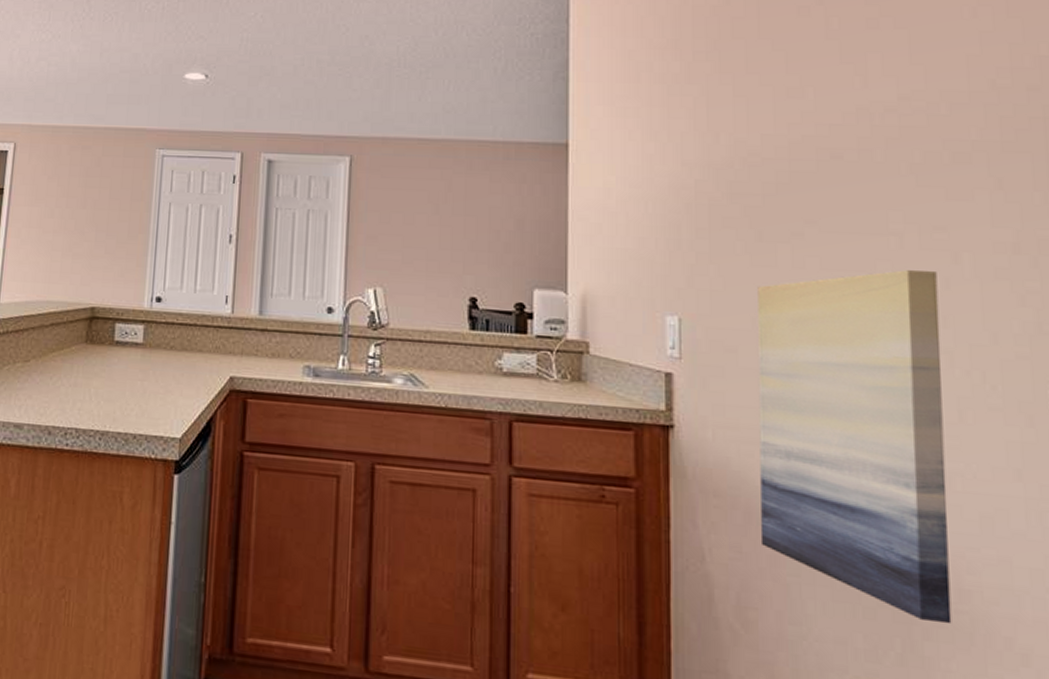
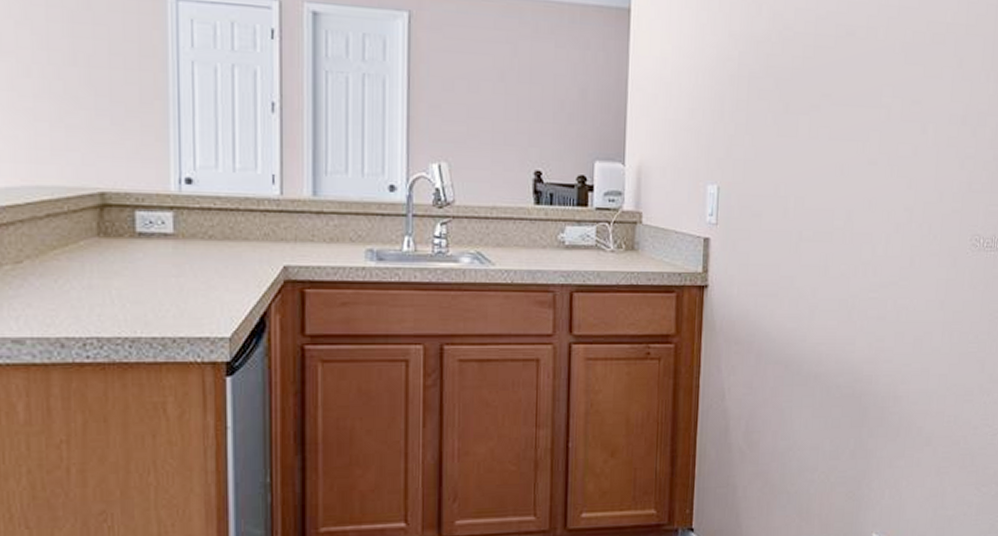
wall art: present [757,270,952,625] -> none [766,139,910,424]

